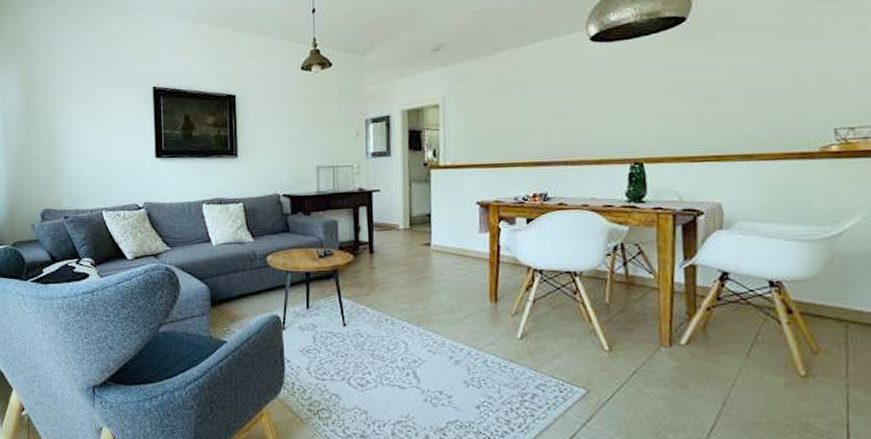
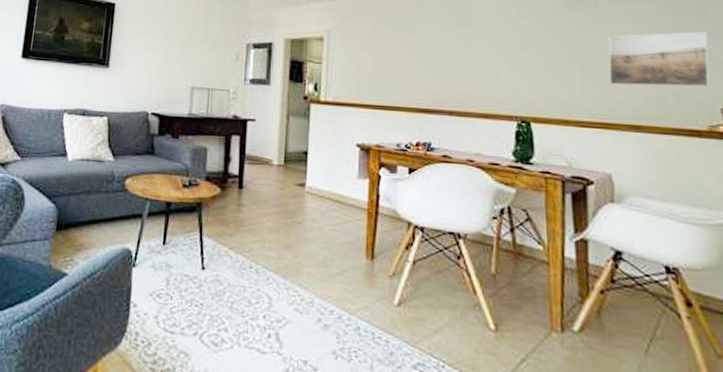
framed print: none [722,52,826,118] -> present [608,31,709,88]

